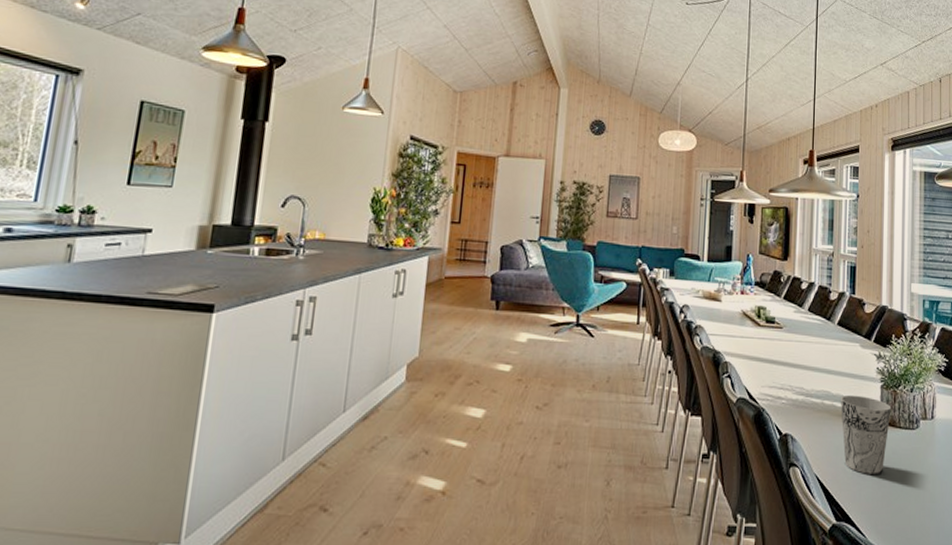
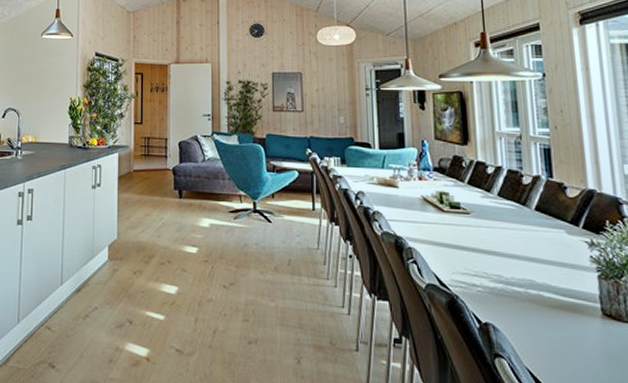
cup: present [841,394,891,474] -> none [548,284,615,373]

